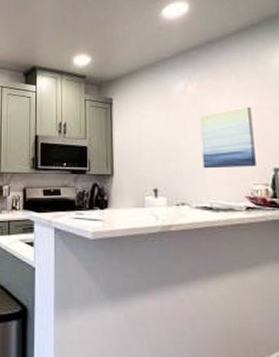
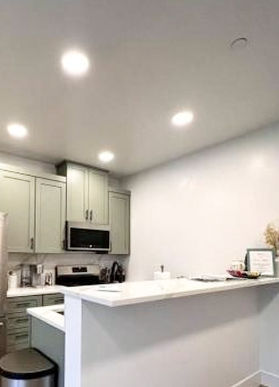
wall art: present [199,106,256,169] -> none [197,201,235,249]

